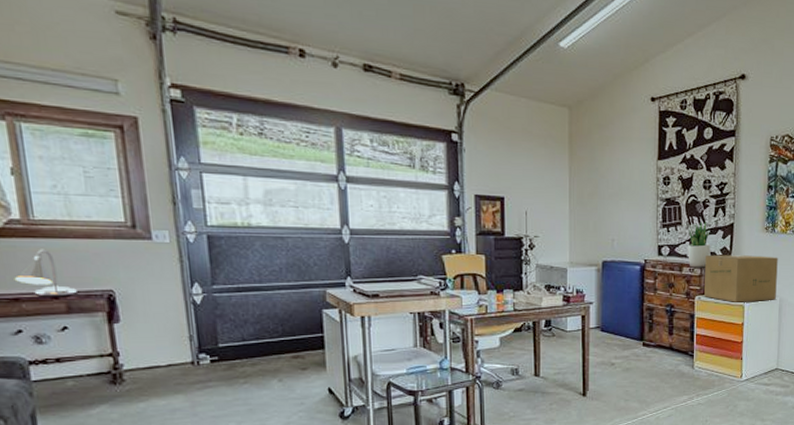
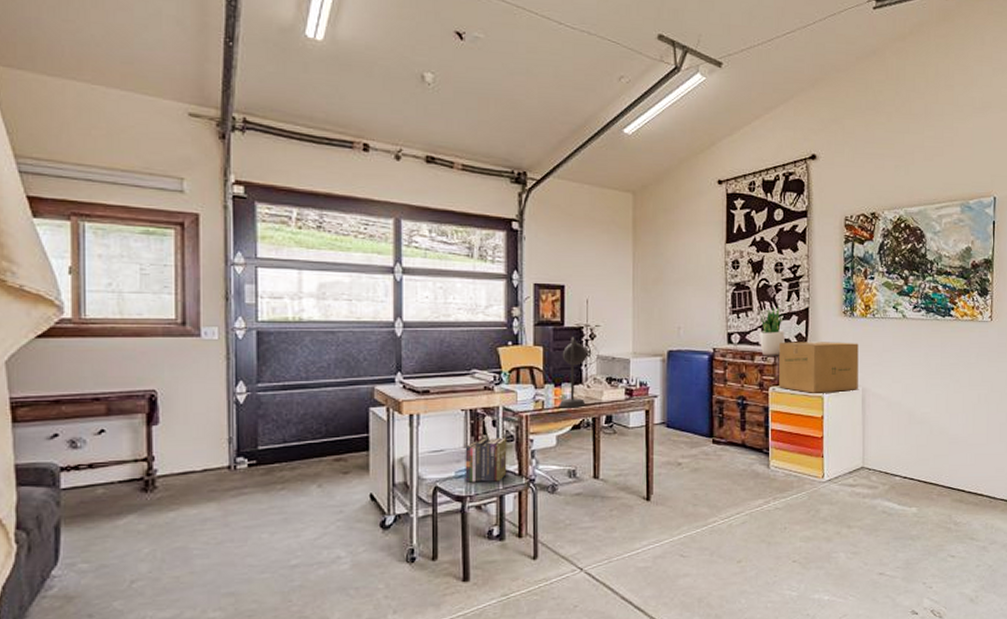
table lamp: present [14,249,77,297] -> none [57,348,119,398]
books: none [415,339,455,379] -> present [465,437,507,483]
desk lamp: none [501,246,527,313] -> present [559,336,588,408]

